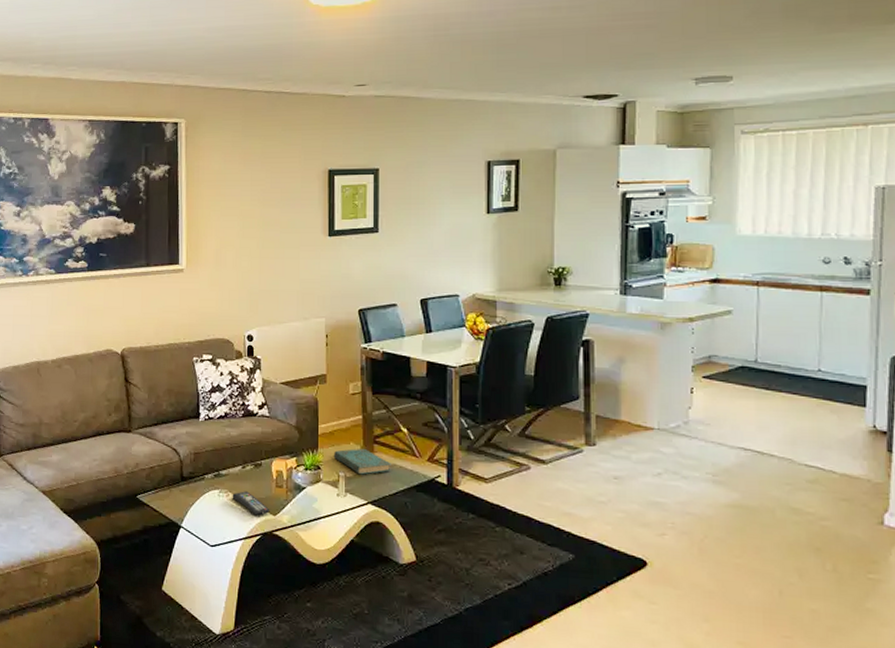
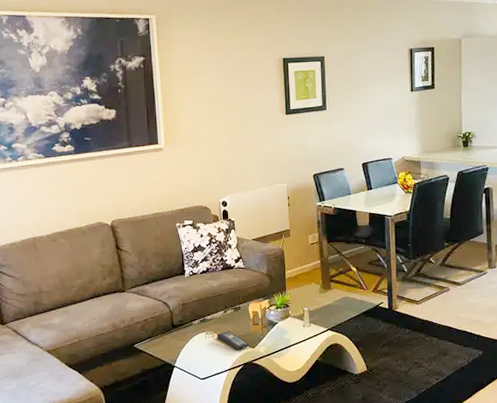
book: present [333,449,391,475] -> none [298,287,345,308]

